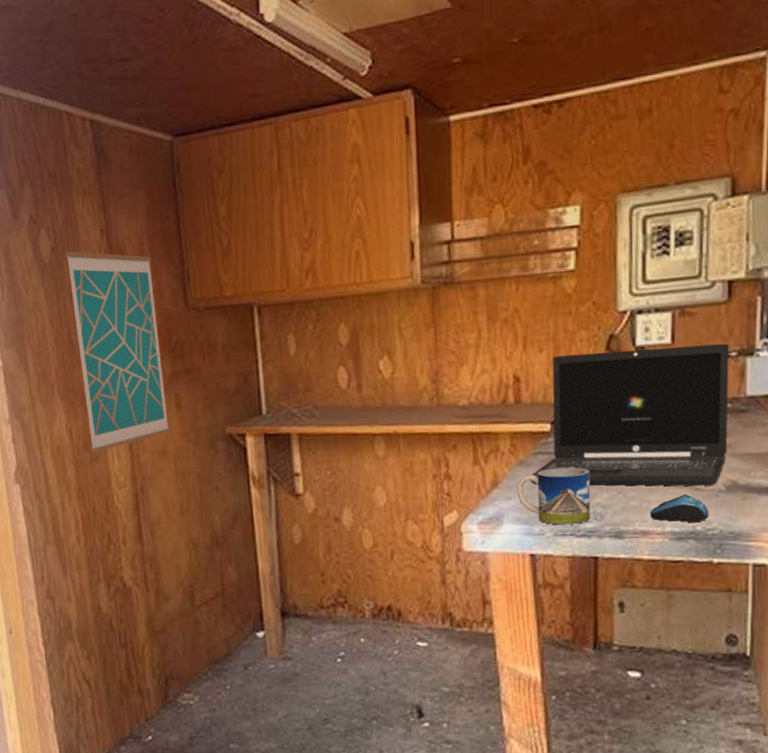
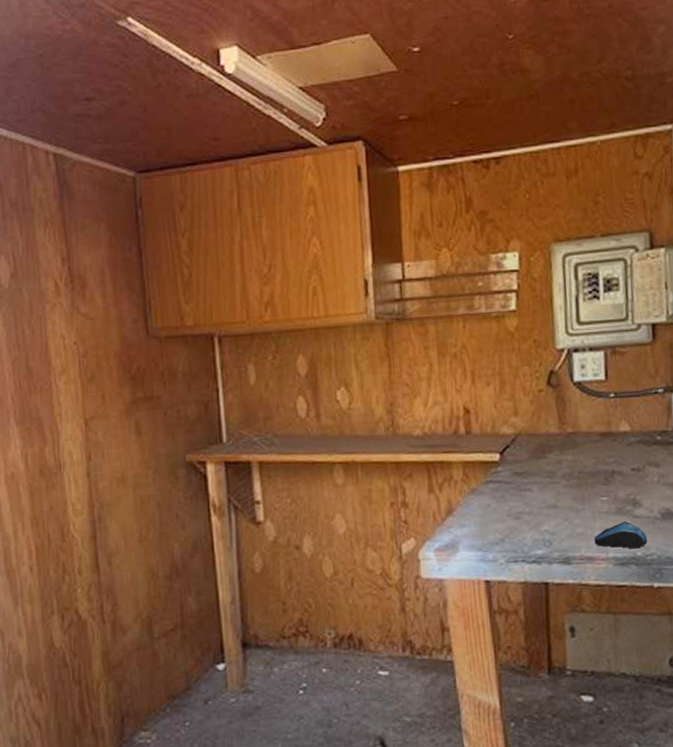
wall art: present [66,251,170,453] -> none [26,278,129,480]
mug: present [517,467,591,525] -> none [470,495,540,551]
laptop: present [531,343,729,486] -> none [483,381,660,514]

